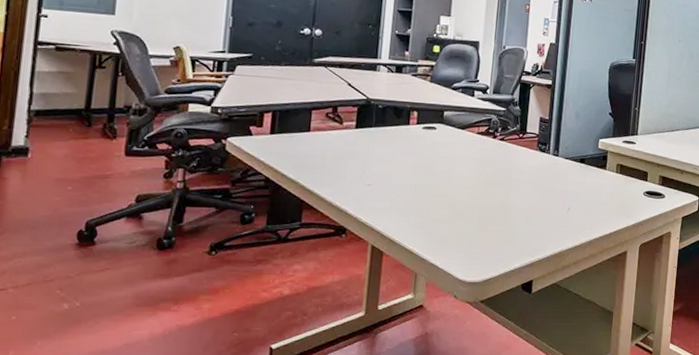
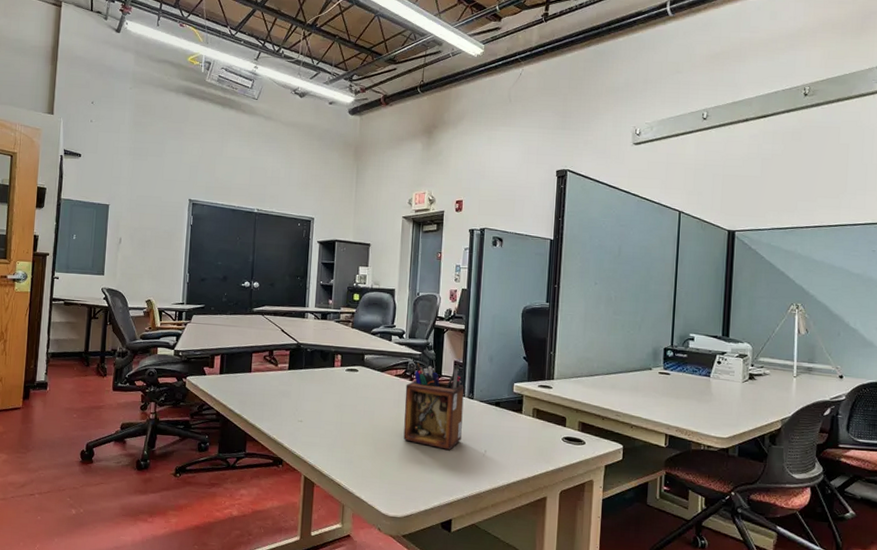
desk organizer: none [484,118,550,209] -> present [403,361,465,450]

